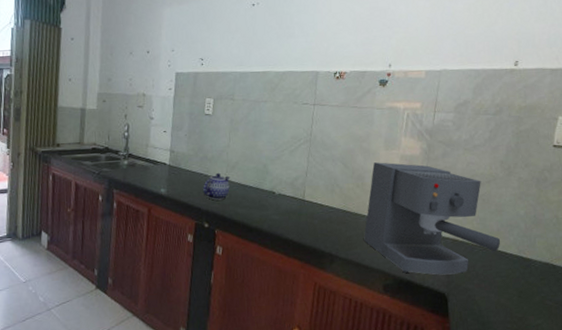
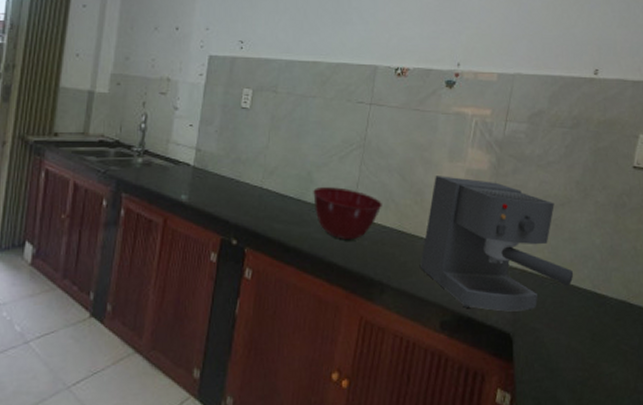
teapot: present [202,172,230,201] -> none [232,178,267,212]
mixing bowl: none [269,176,329,220] -> present [313,187,382,239]

